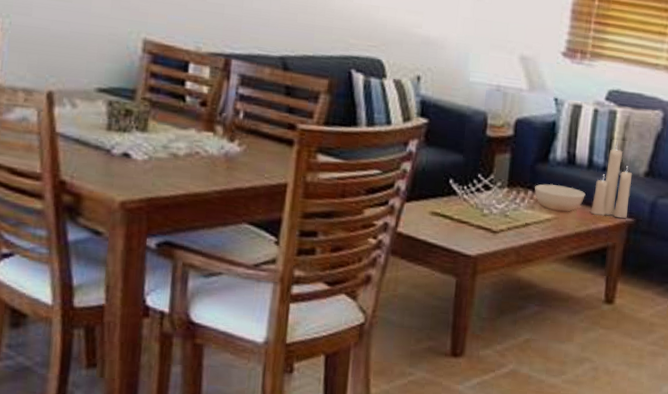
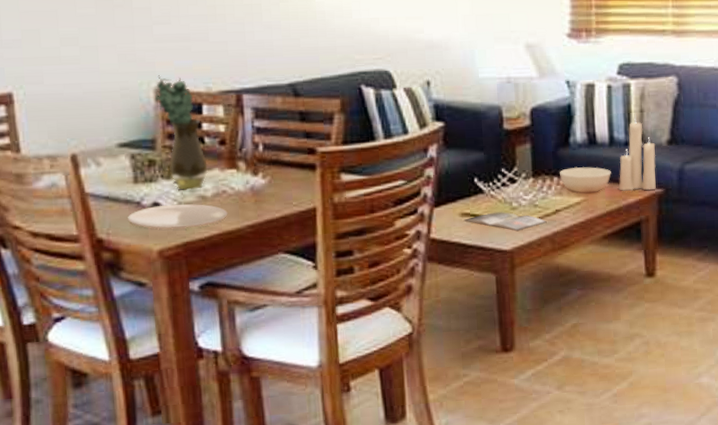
plate: none [95,156,198,185] -> present [128,203,228,230]
vase: none [143,27,185,147] -> present [155,75,208,190]
magazine: none [432,215,515,239] -> present [463,211,547,232]

